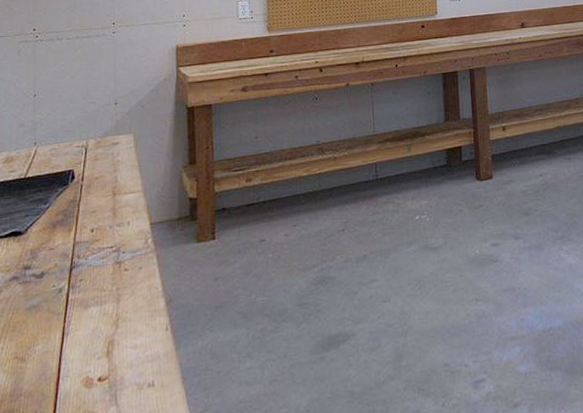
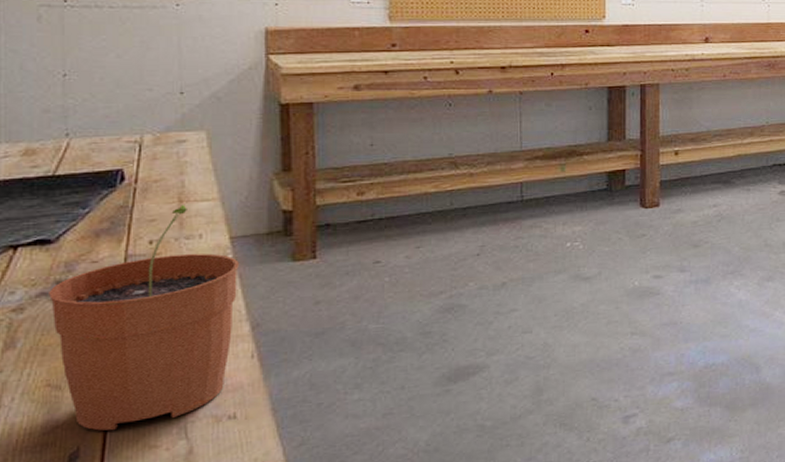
plant pot: none [19,197,157,398] -> present [49,205,239,431]

